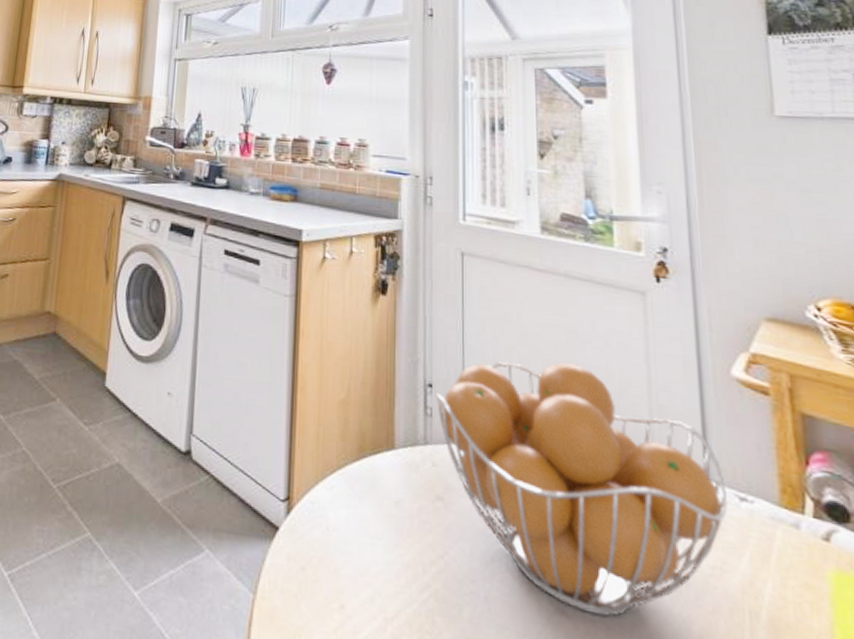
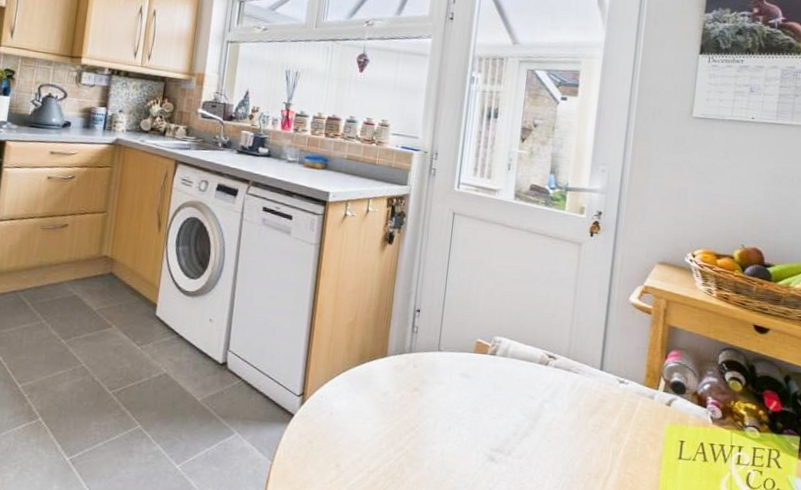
fruit basket: present [435,361,727,617] -> none [421,293,612,461]

